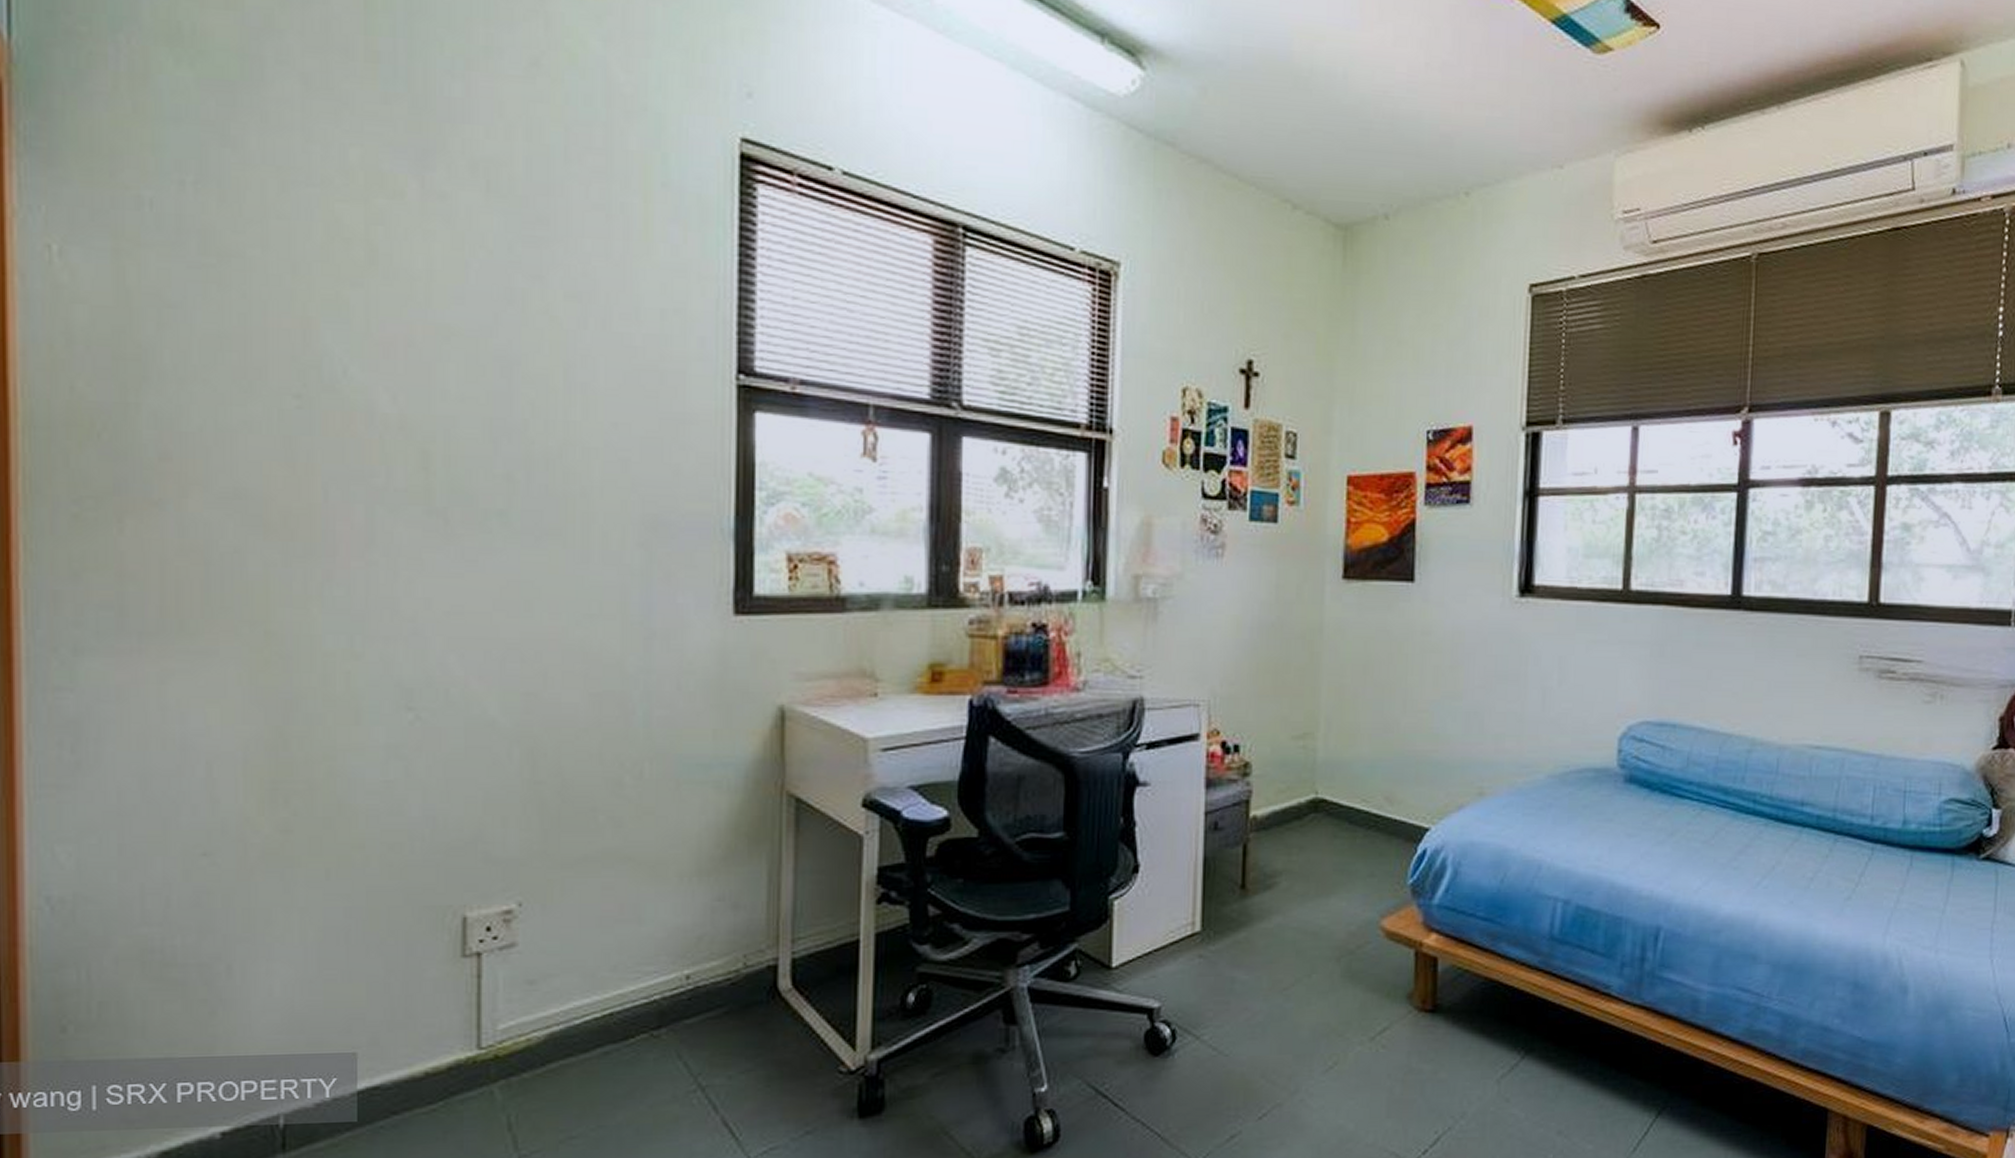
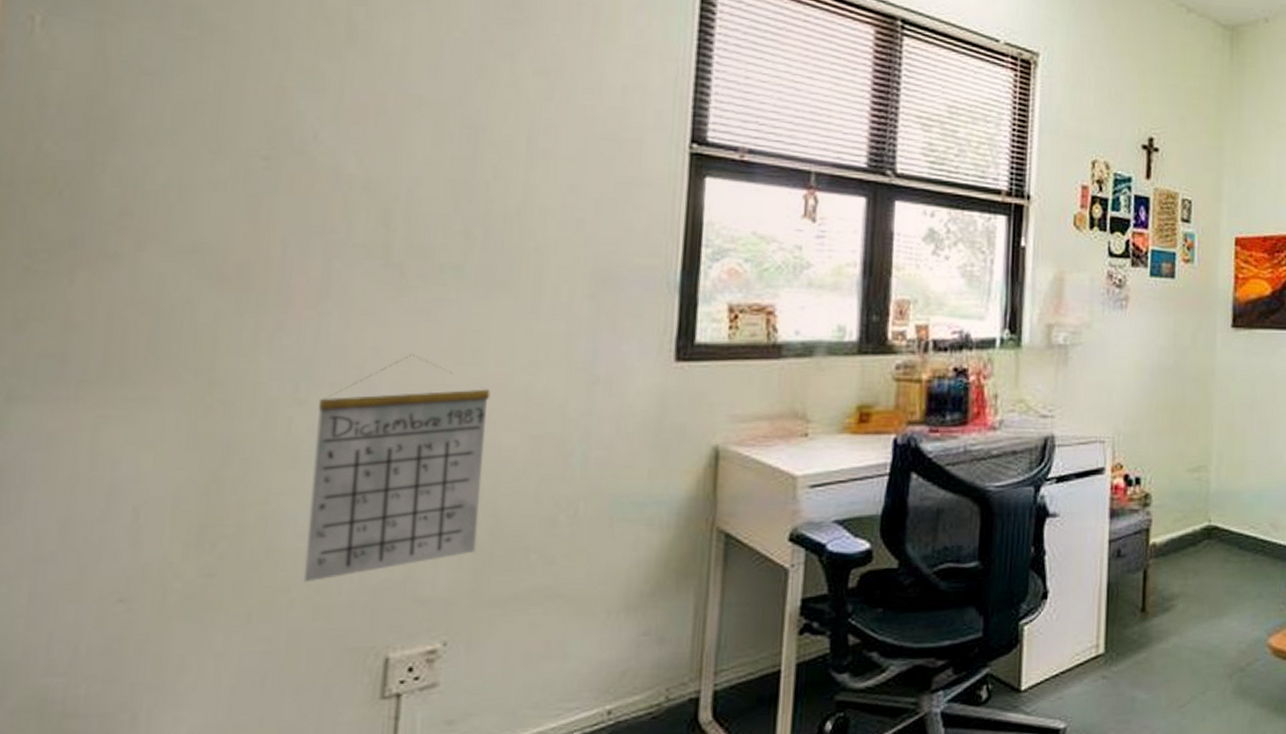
calendar: none [376,606,546,840] -> present [303,354,491,583]

